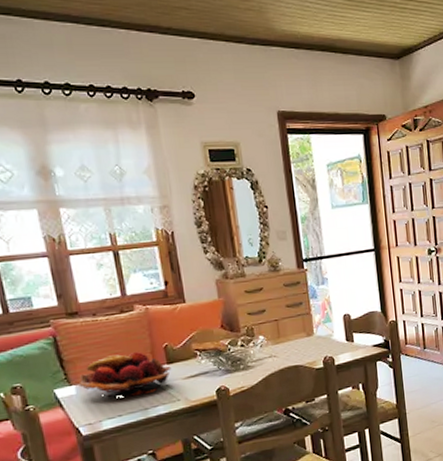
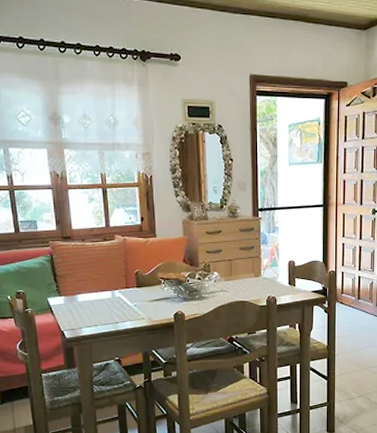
fruit basket: present [78,352,172,398] -> none [66,275,140,311]

